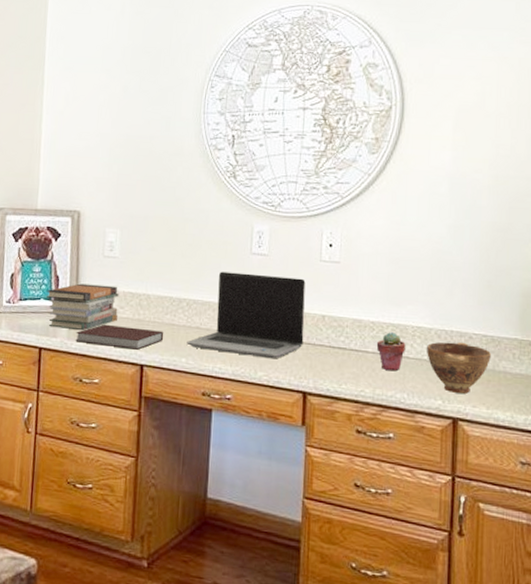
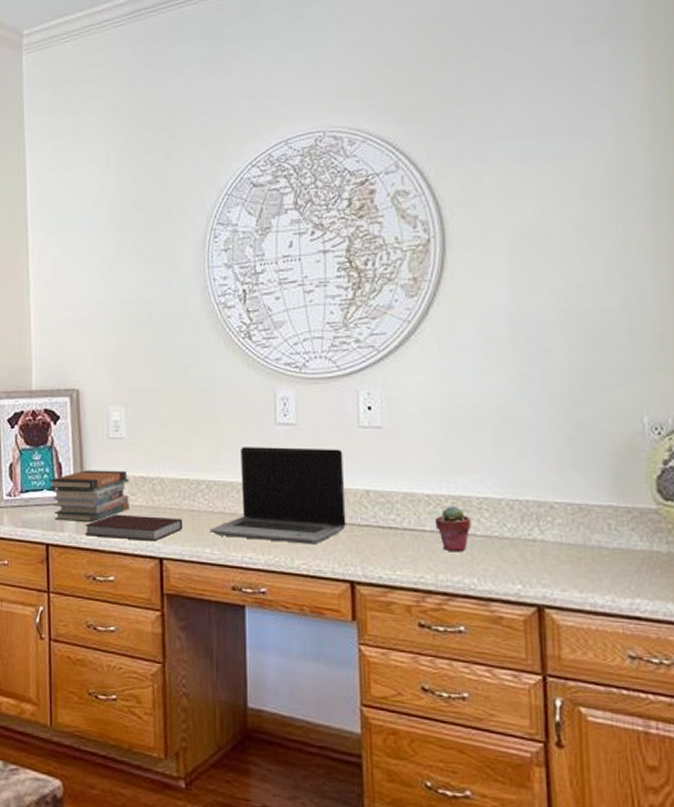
bowl: present [427,342,491,394] -> none [498,513,580,575]

